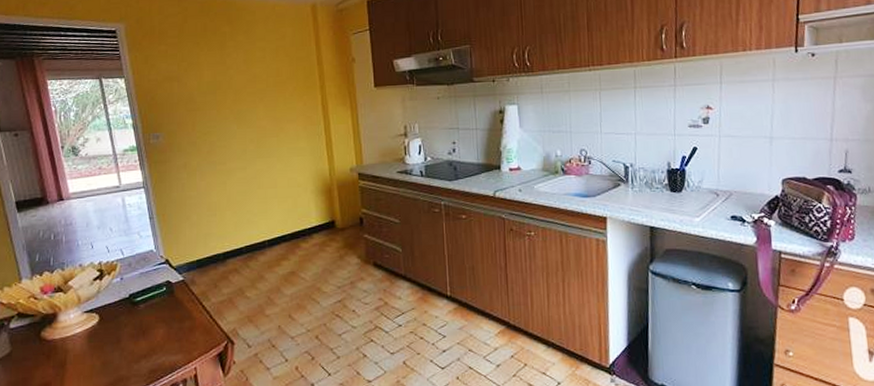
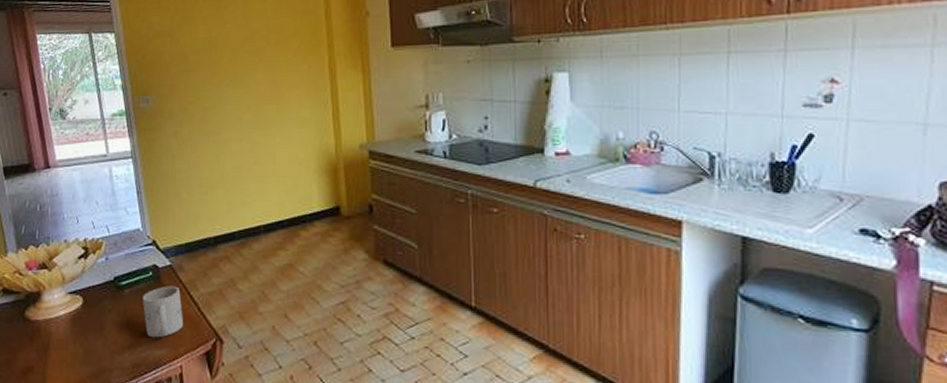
mug: none [158,298,197,346] -> present [143,286,184,338]

